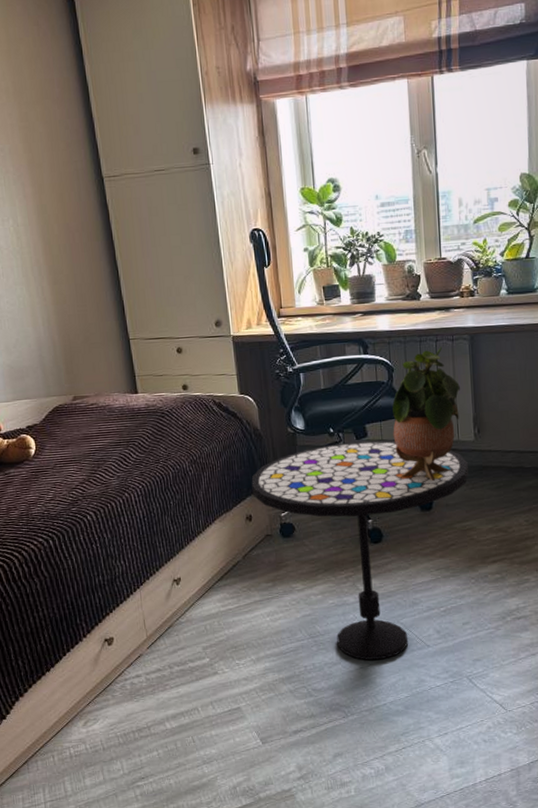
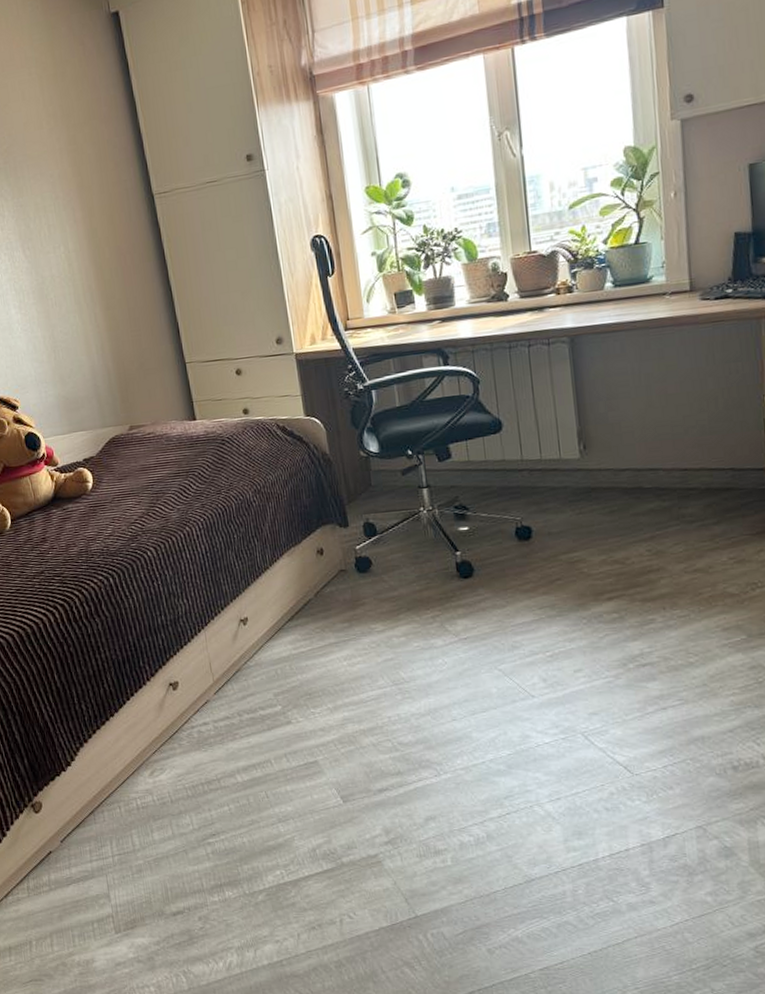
side table: present [251,440,469,661] -> none [321,461,574,712]
potted plant: present [392,347,460,482] -> none [479,352,560,507]

